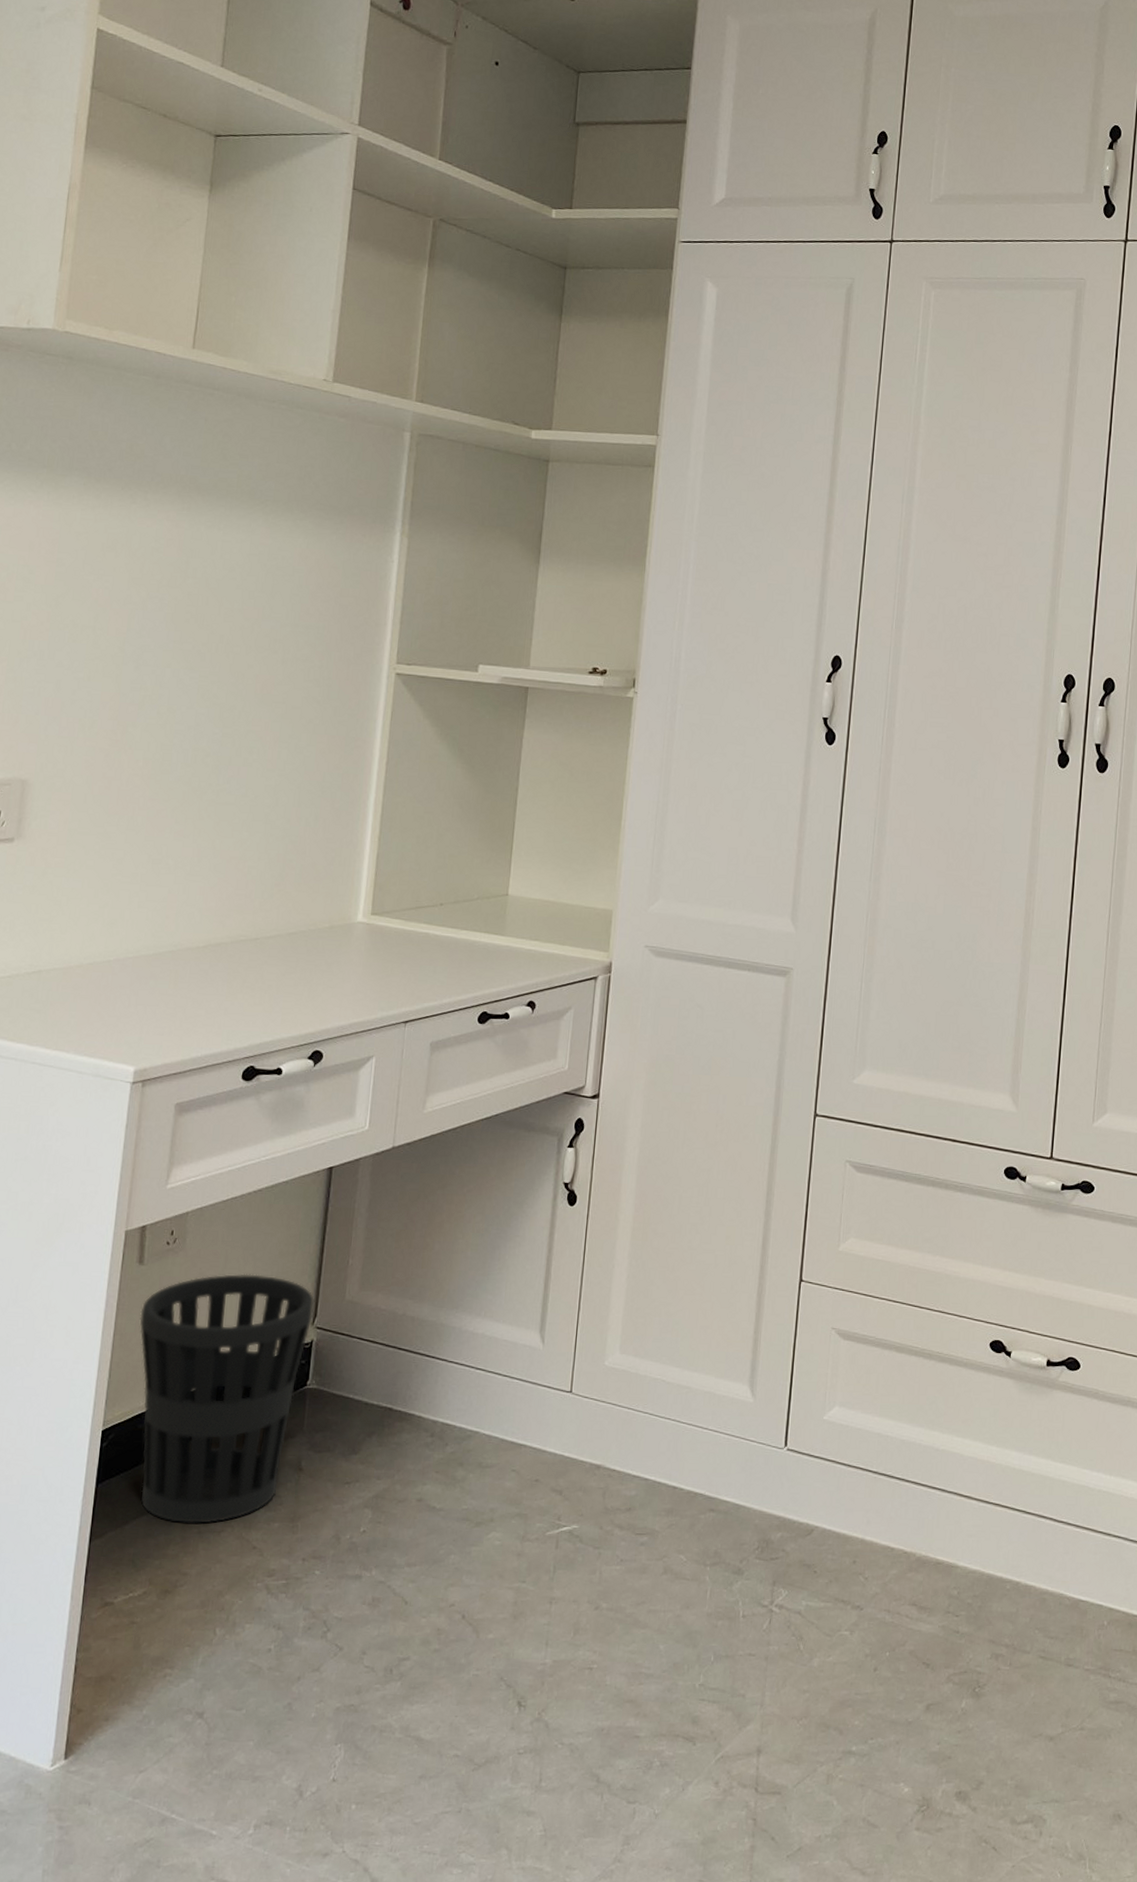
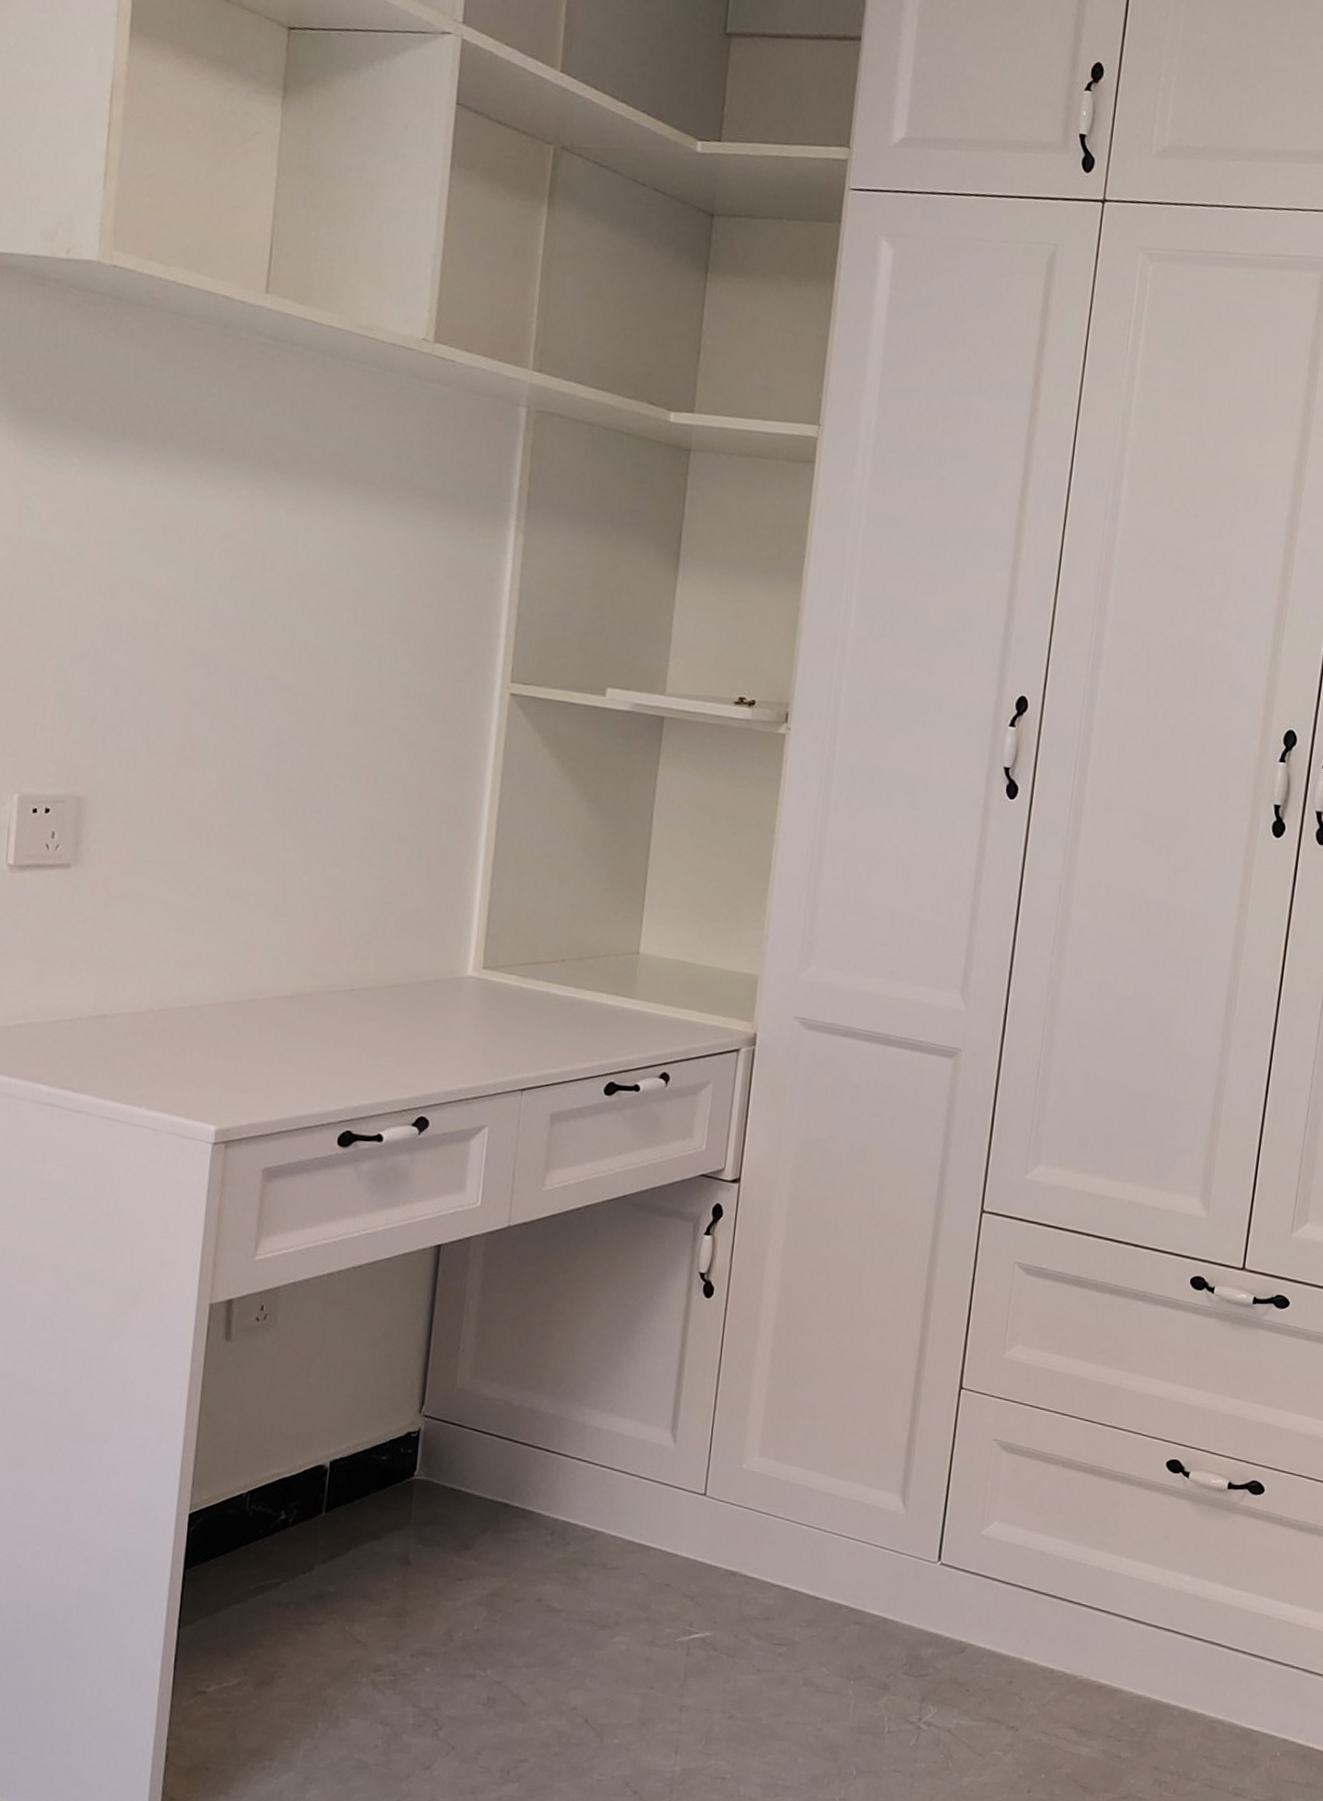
wastebasket: present [140,1274,314,1524] -> none [228,1355,422,1615]

